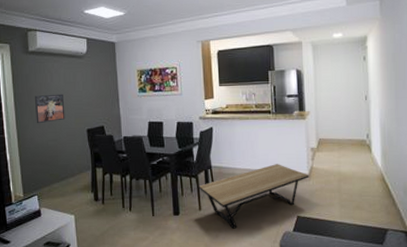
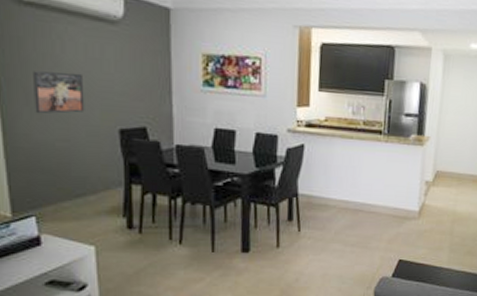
coffee table: present [198,164,309,229] -> none [278,197,419,272]

